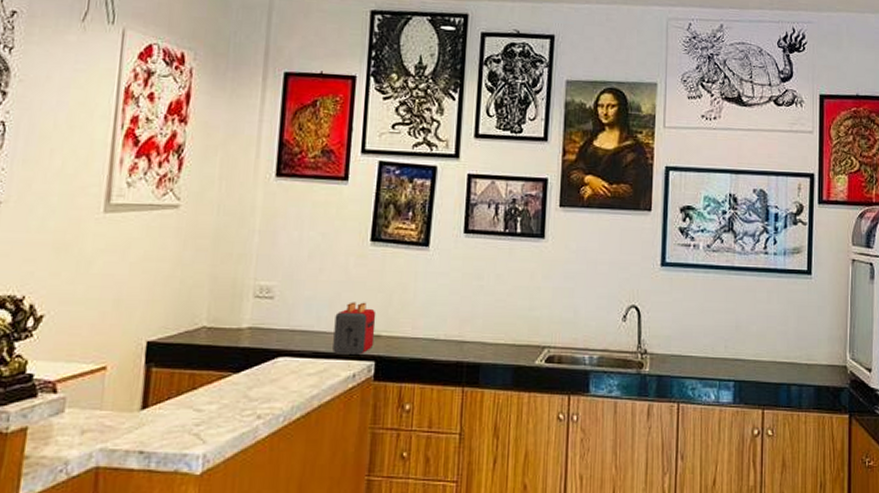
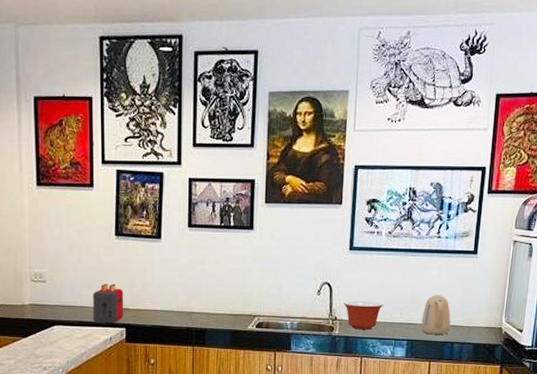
mixing bowl: none [655,329,703,367] -> present [344,301,383,330]
kettle: none [750,323,786,374] -> present [421,295,451,334]

